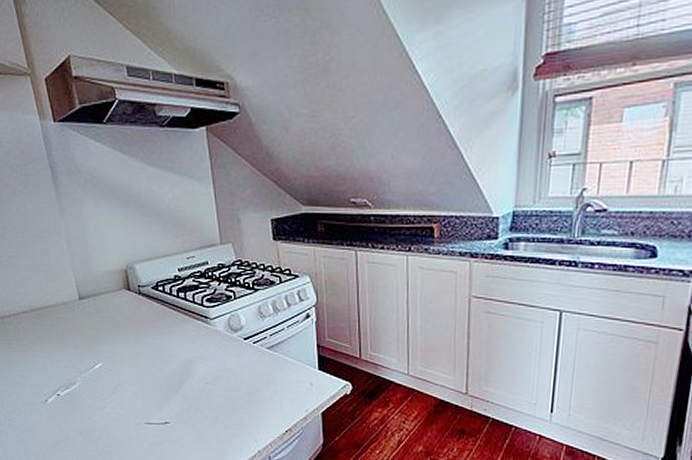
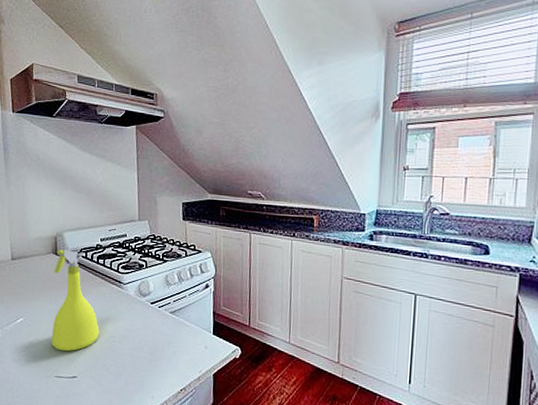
spray bottle: none [129,284,189,397] -> present [52,249,99,352]

